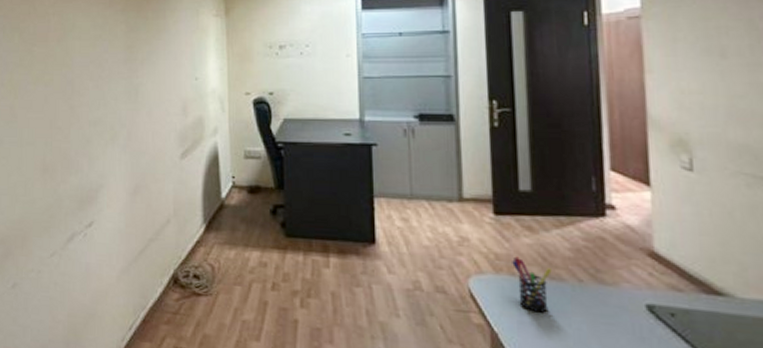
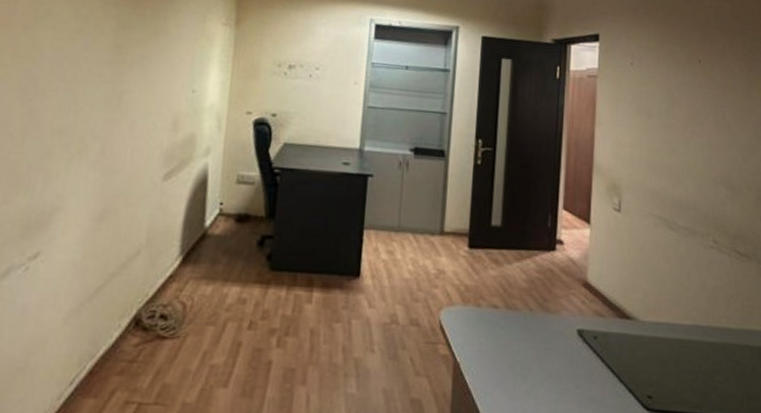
pen holder: present [512,256,552,313] -> none [478,288,510,341]

